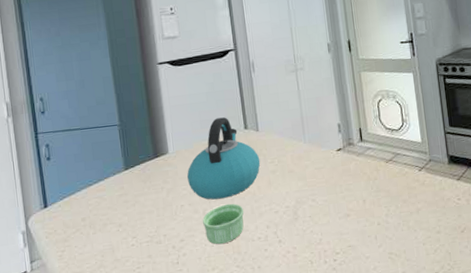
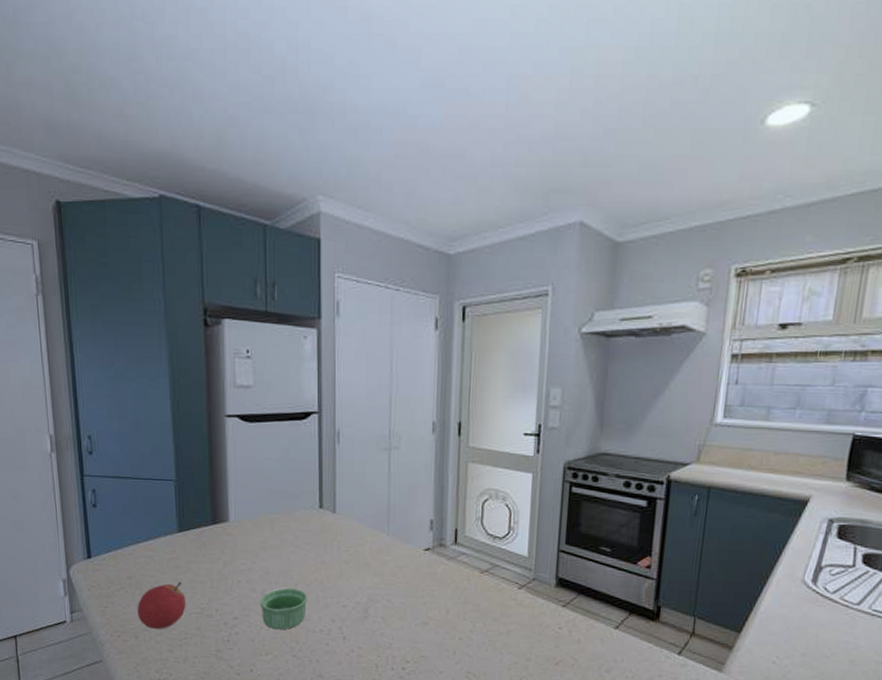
fruit: none [92,215,137,264] -> present [137,581,186,629]
kettle: present [187,117,261,200] -> none [248,490,333,582]

